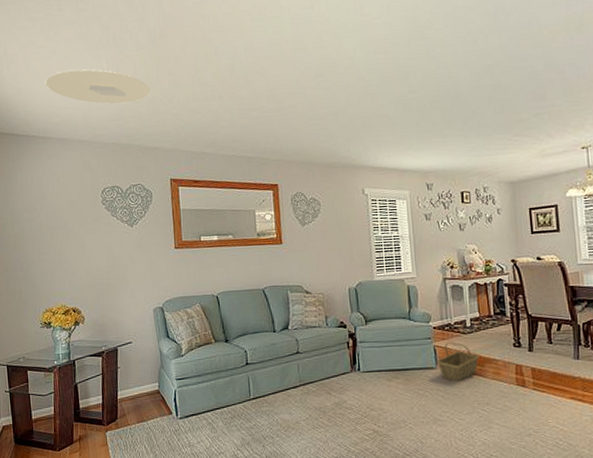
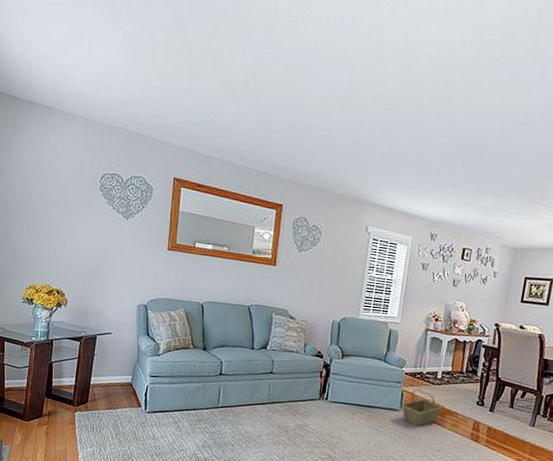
ceiling light: present [45,69,151,104] -> none [55,37,167,87]

